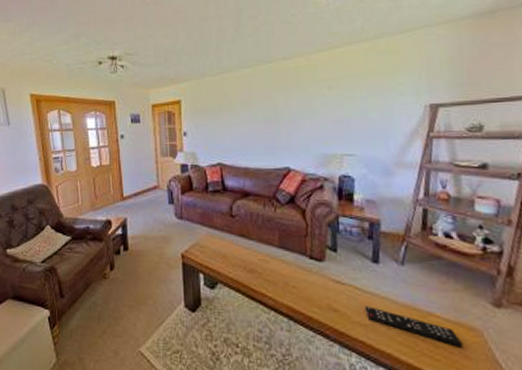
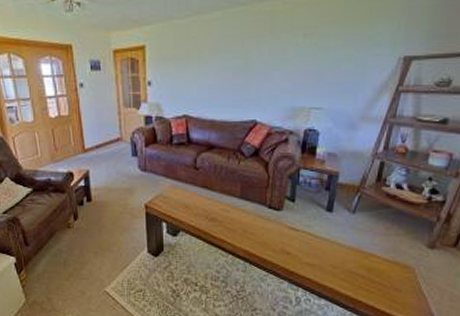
remote control: present [364,306,463,348] -> none [314,249,396,282]

